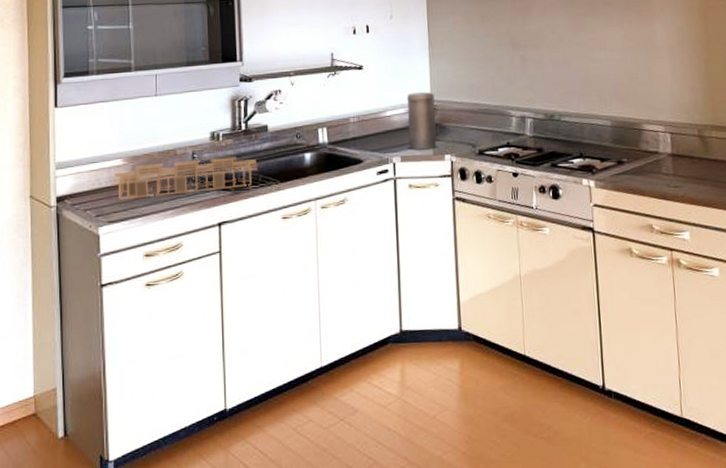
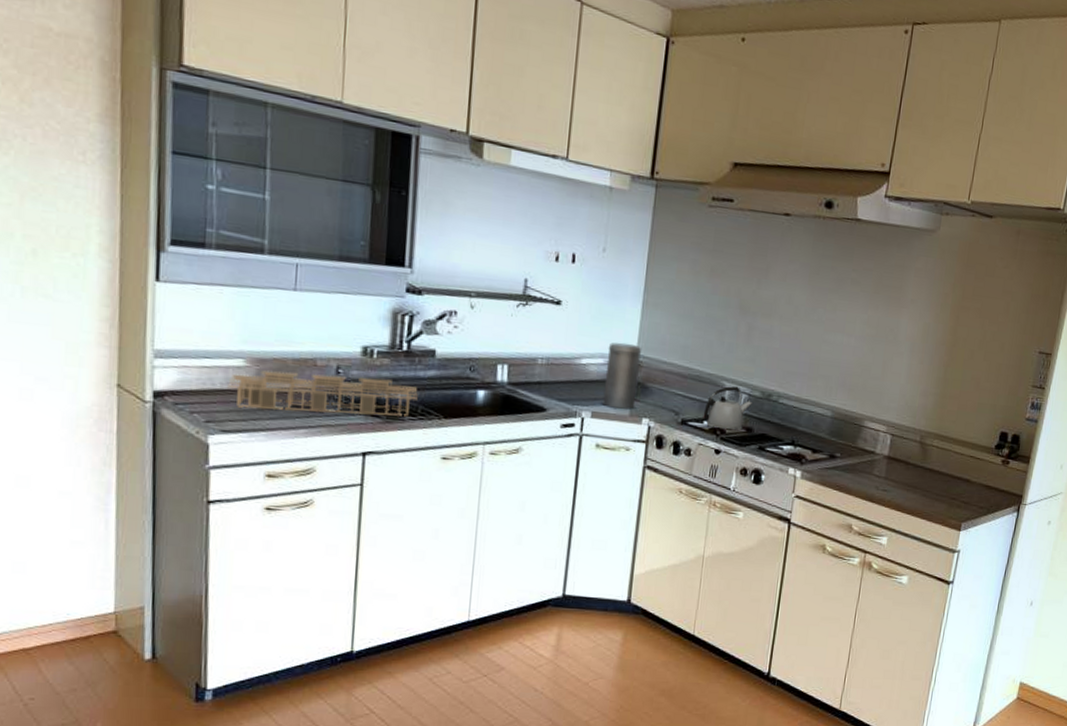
kettle: none [496,112,538,153] -> present [703,386,752,431]

